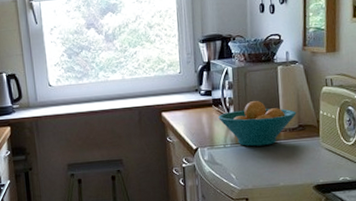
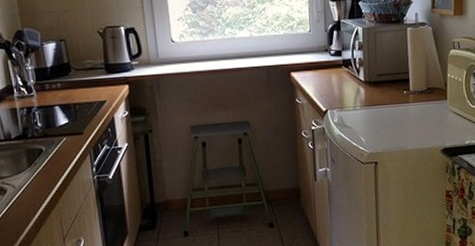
fruit bowl: present [218,100,297,147] -> none [348,61,425,109]

